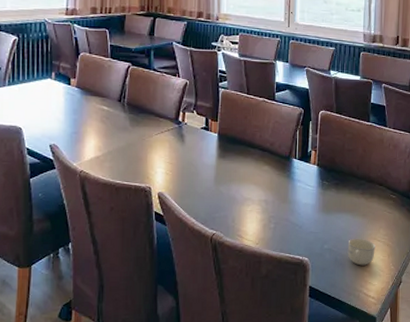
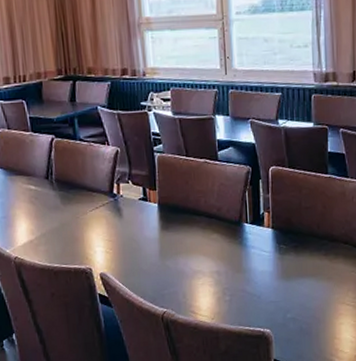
cup: present [347,238,375,266] -> none [313,303,345,333]

